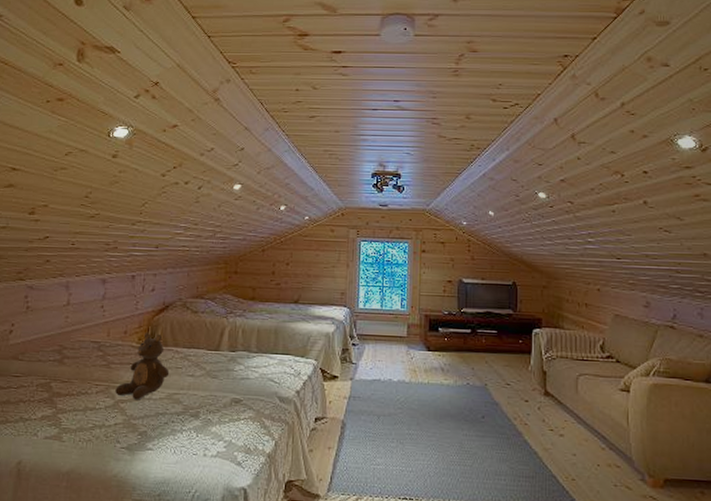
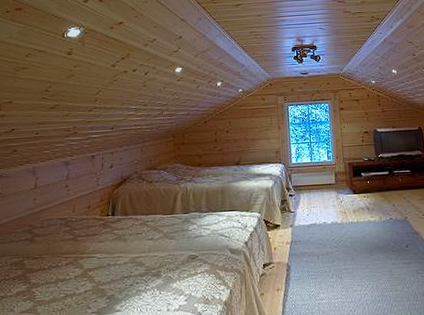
teddy bear: present [115,332,170,400] -> none [83,204,131,267]

